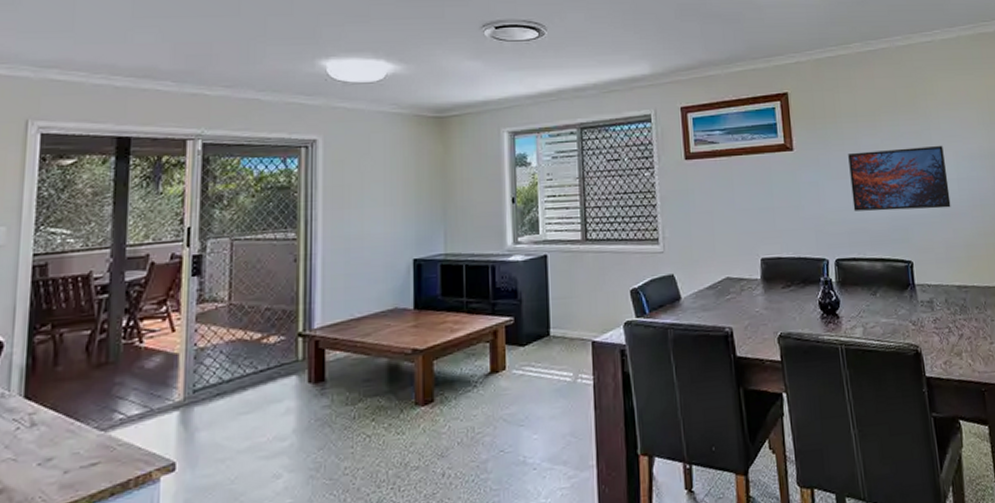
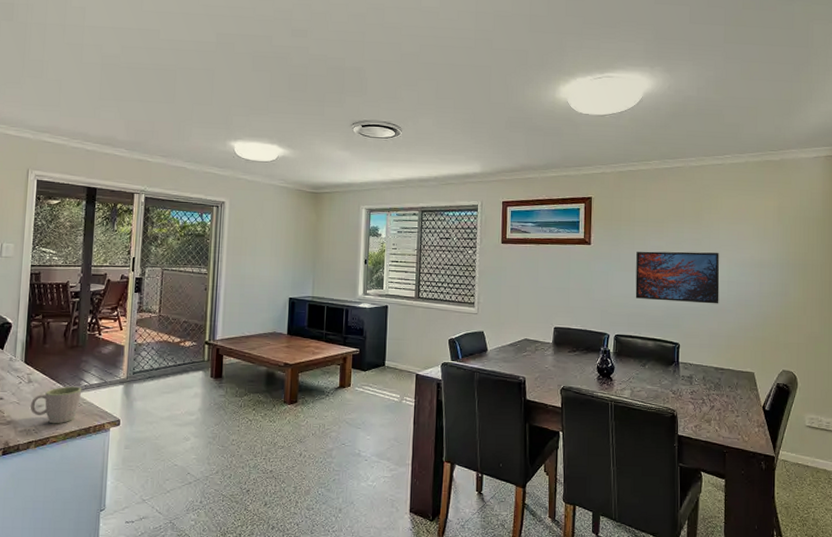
mug: none [35,422,116,484] -> present [31,386,82,424]

